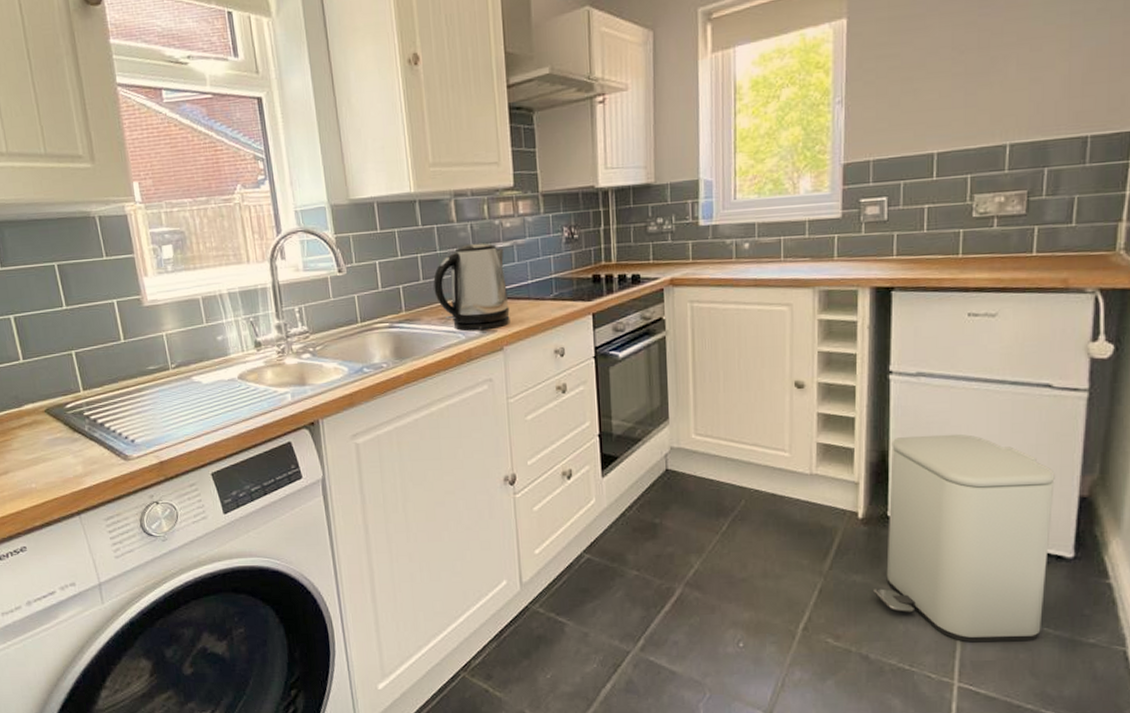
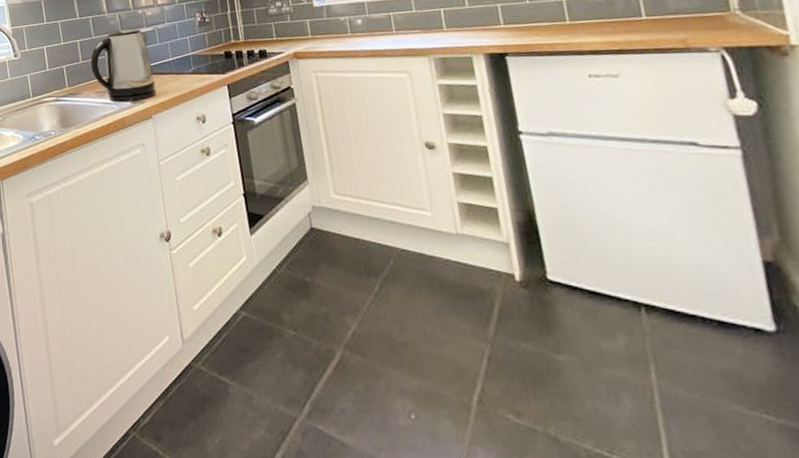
pedal bin: present [873,433,1055,643] -> none [536,193,760,430]

